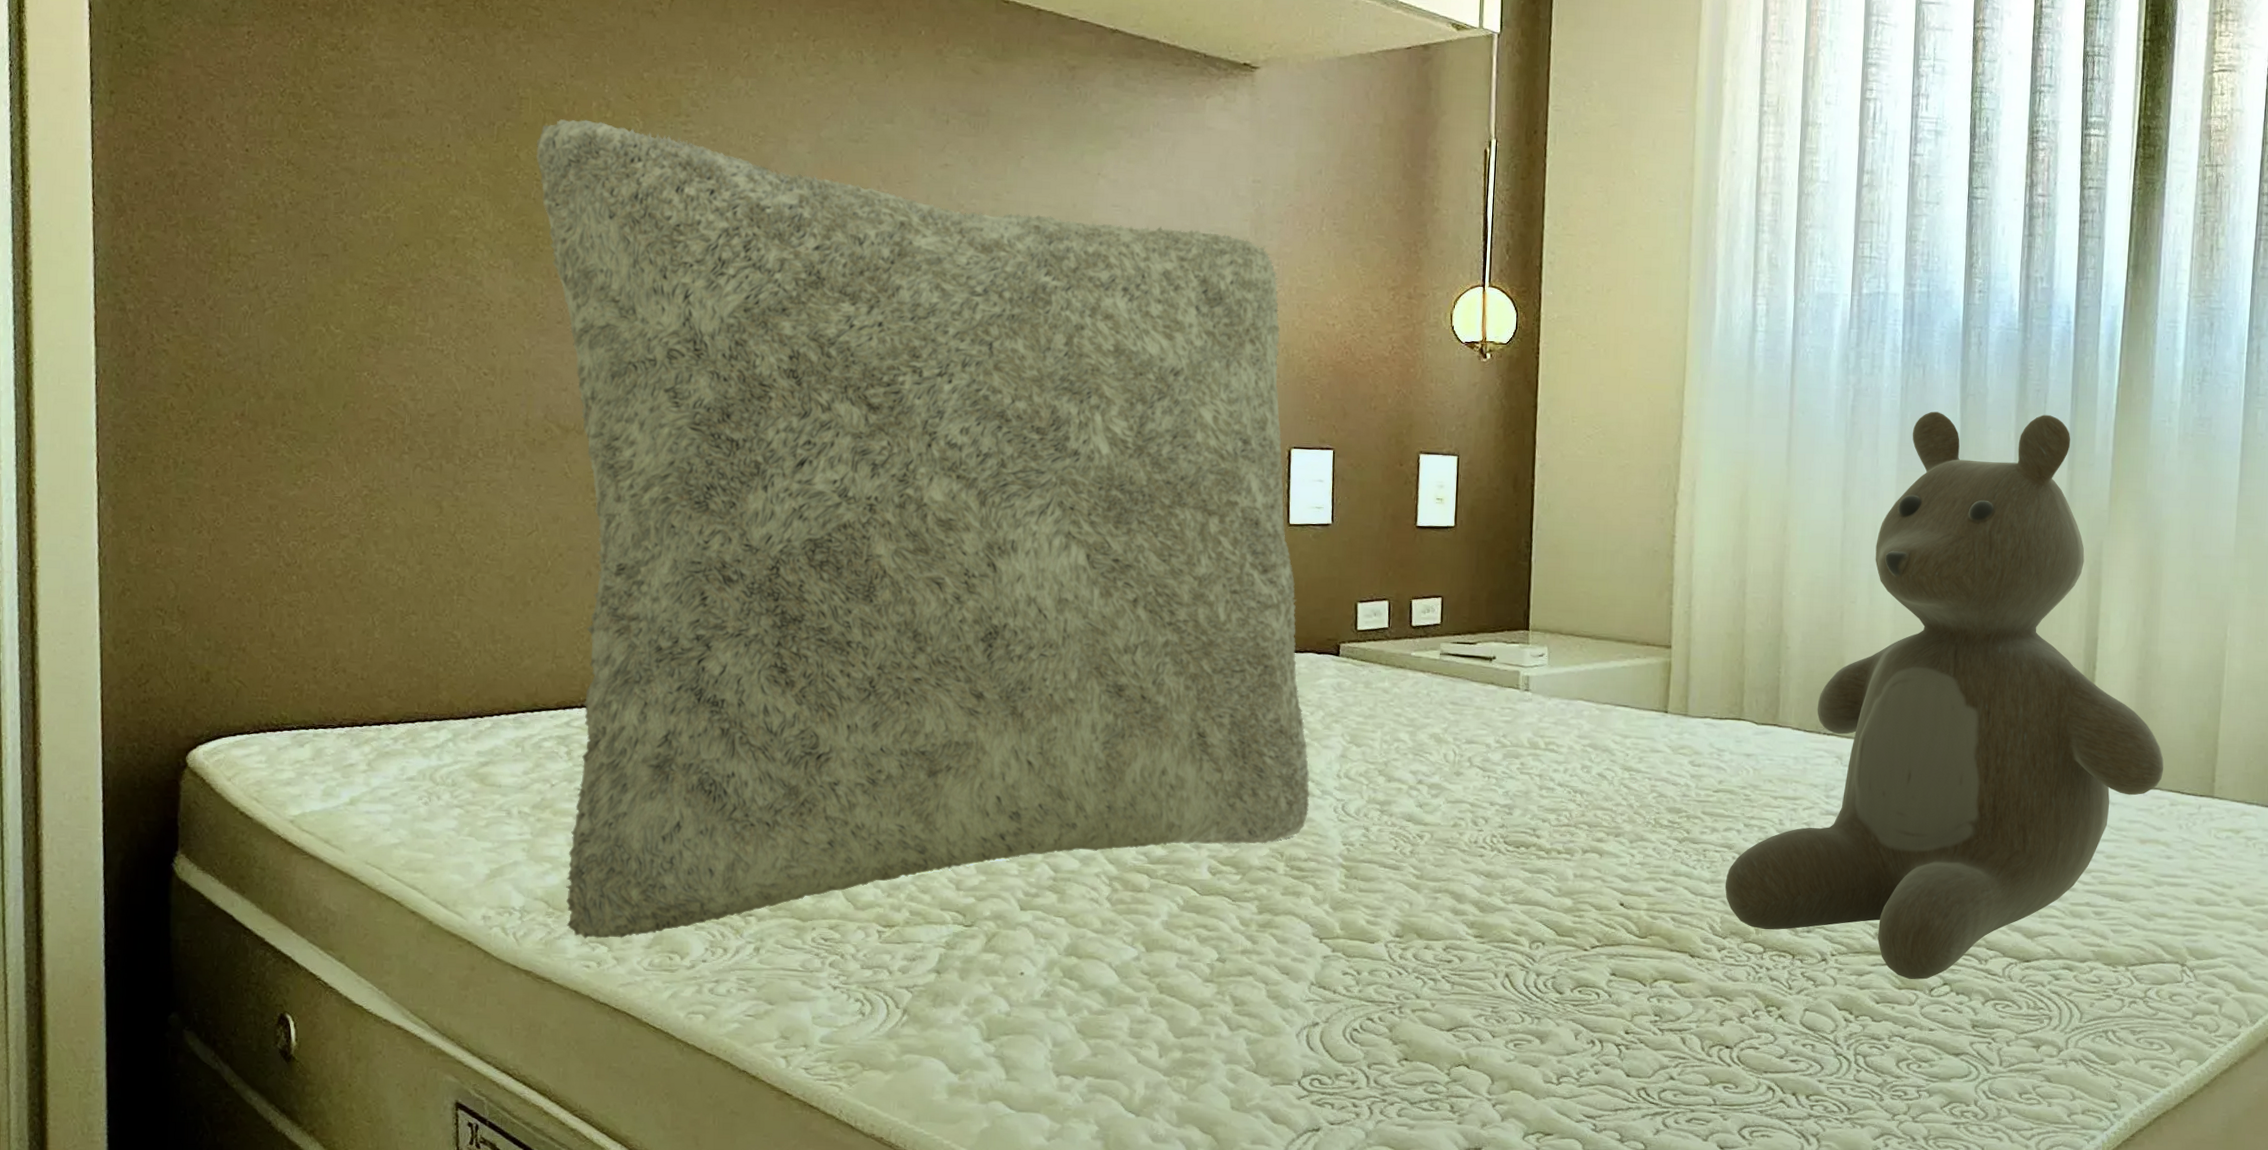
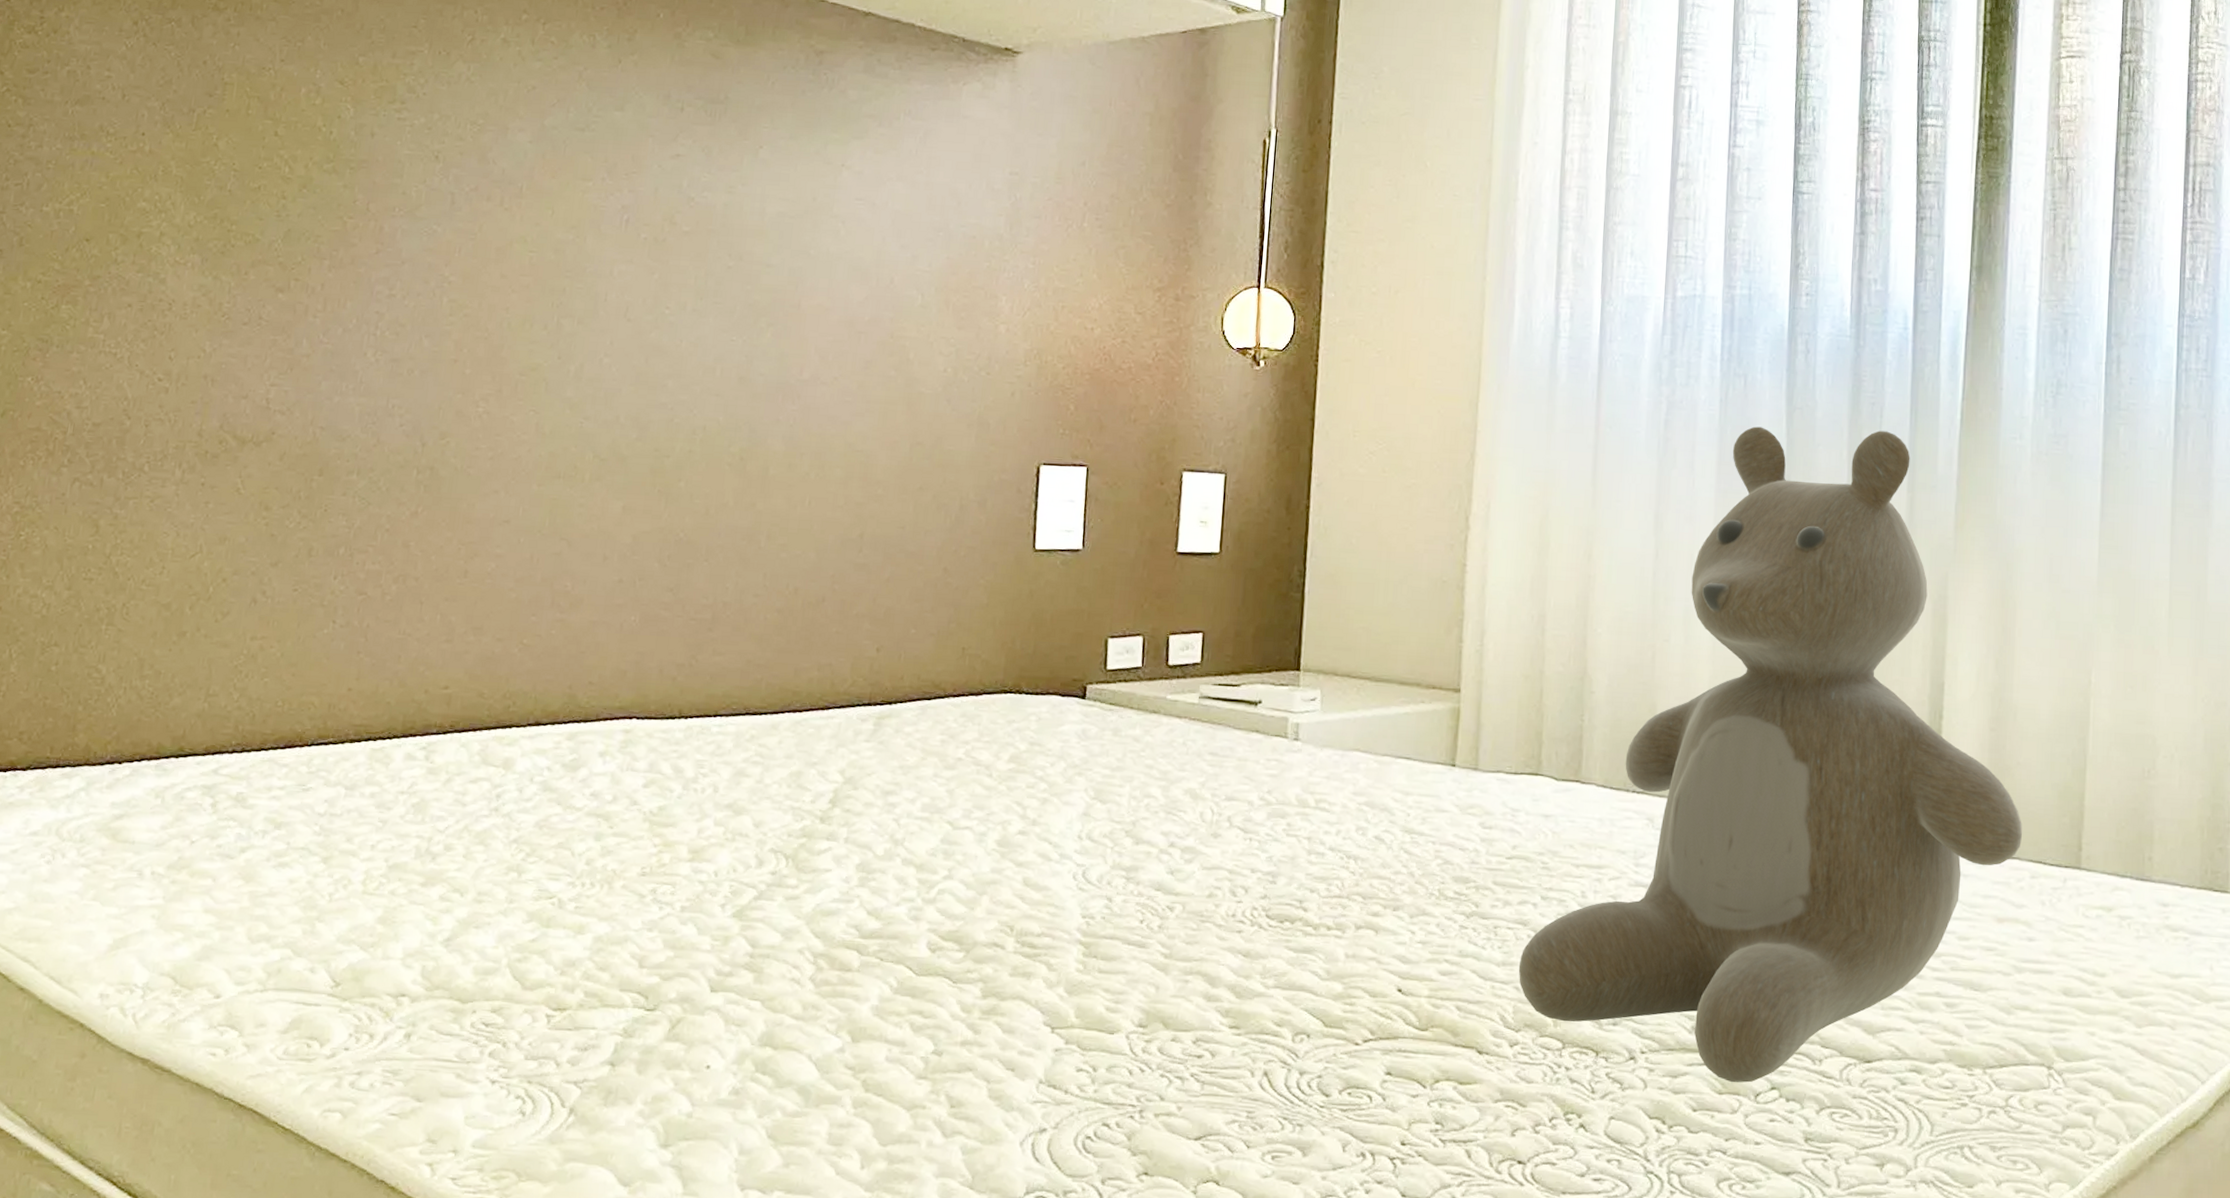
pillow: present [535,119,1310,940] -> none [194,106,1047,1023]

